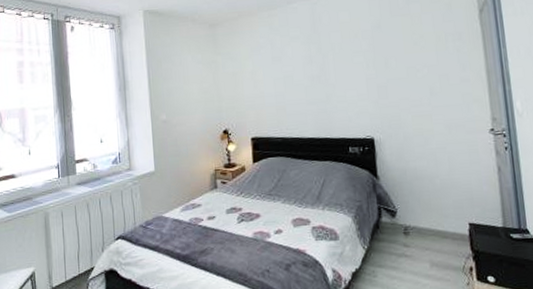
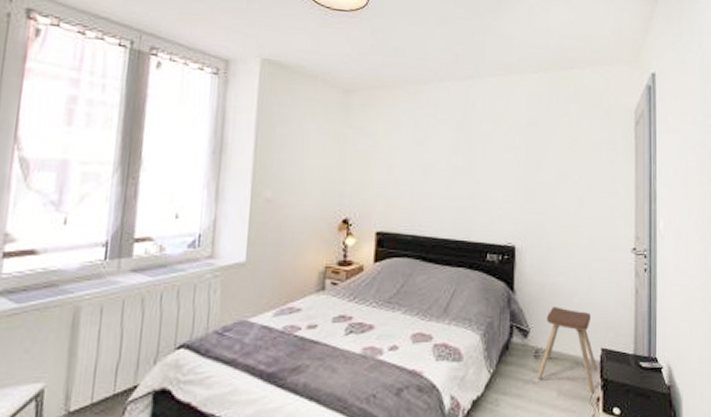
music stool: none [409,188,467,264] -> present [538,307,597,394]

